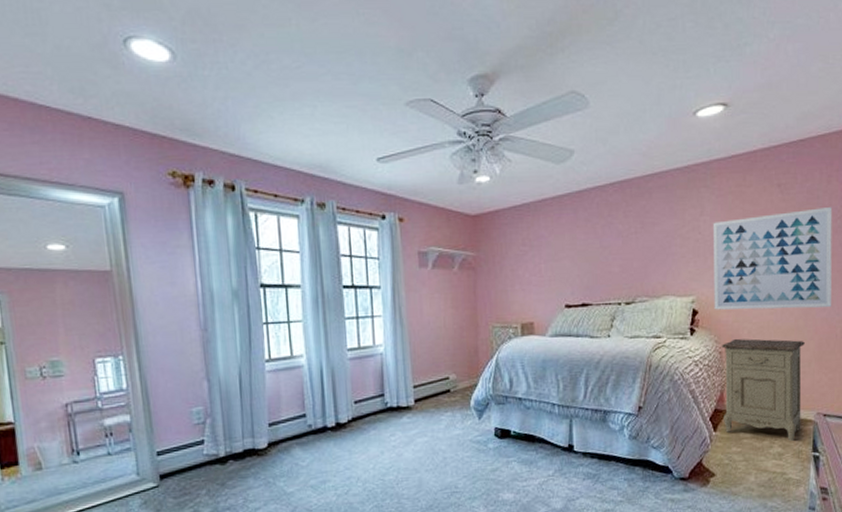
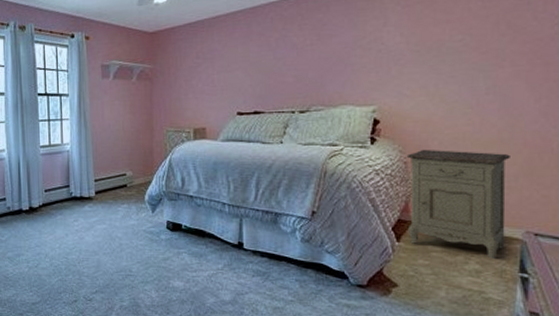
wall art: present [712,206,833,310] -> none [397,12,548,120]

